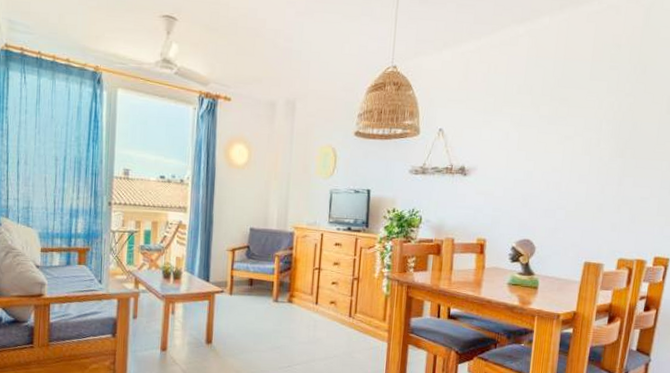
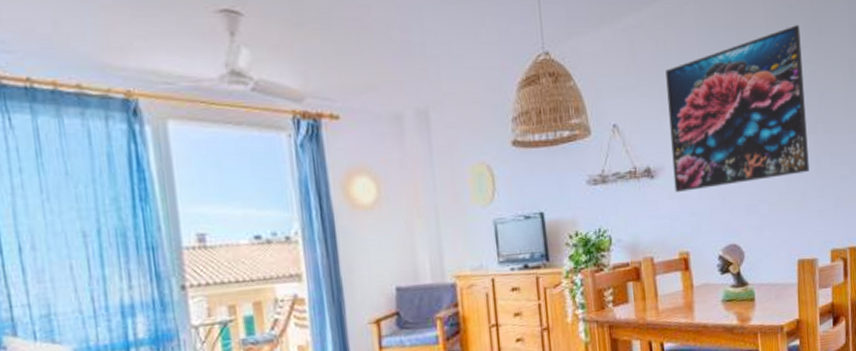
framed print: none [483,62,625,191] -> present [665,25,809,193]

